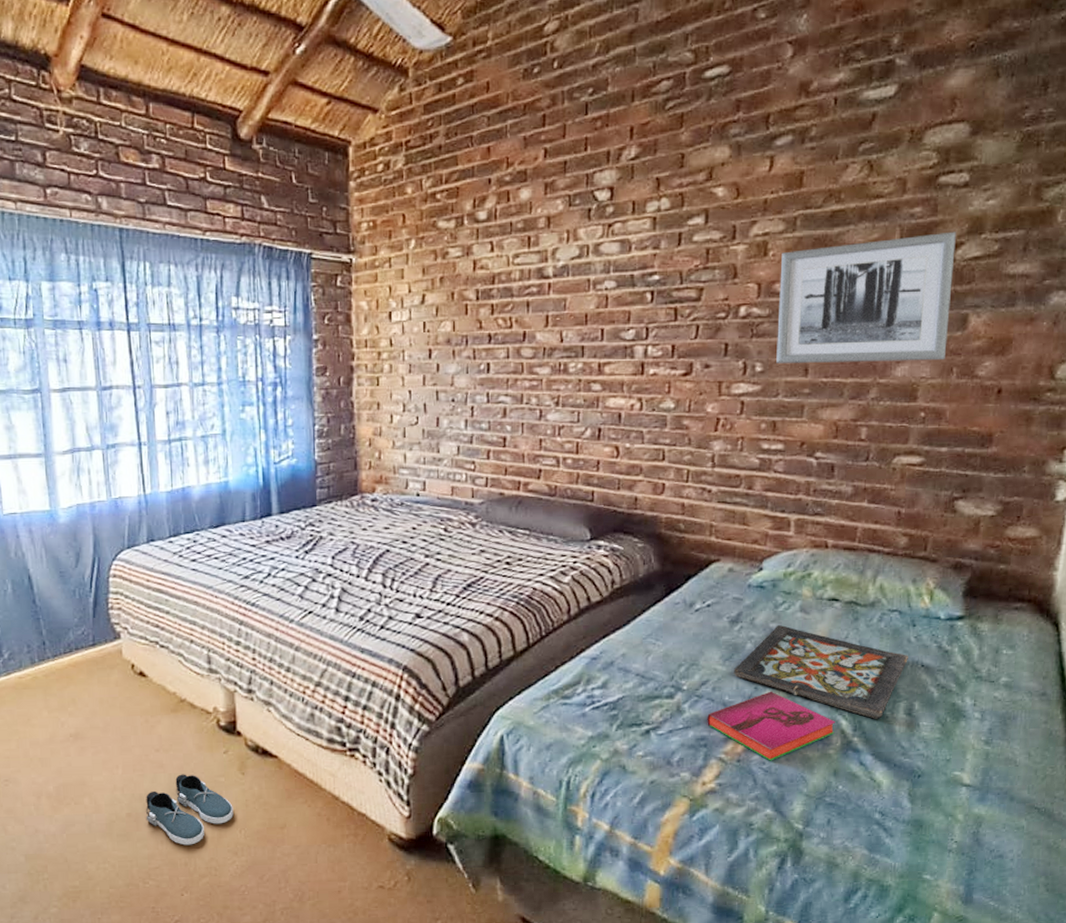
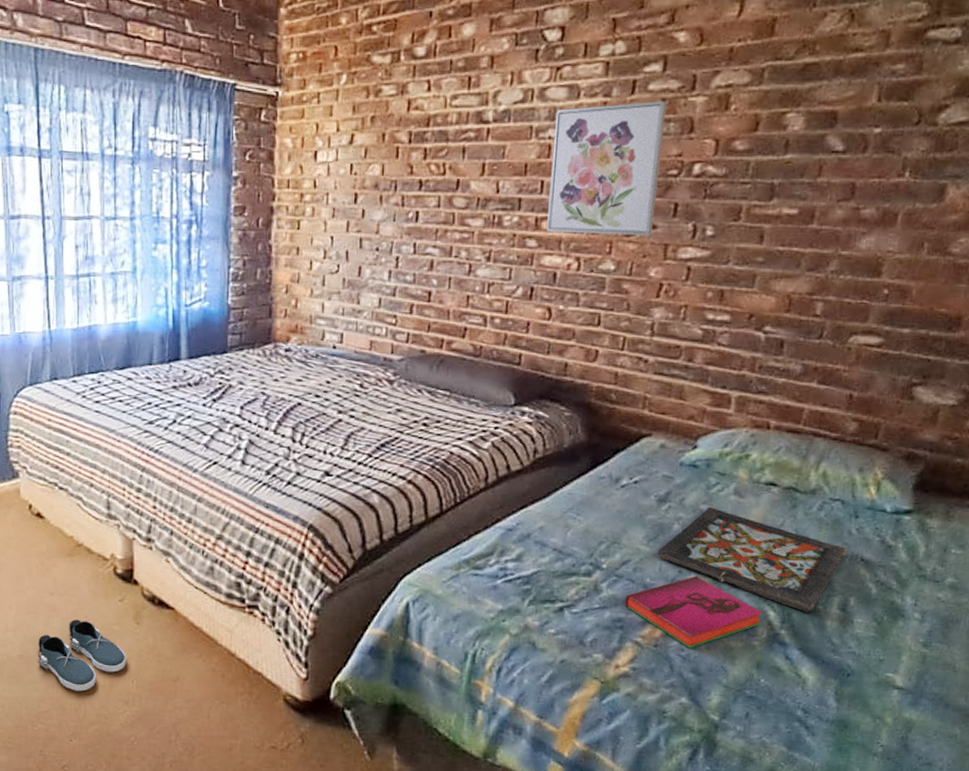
wall art: none [609,251,710,377] -> present [547,101,667,236]
wall art: present [776,231,956,363] -> none [729,92,941,234]

